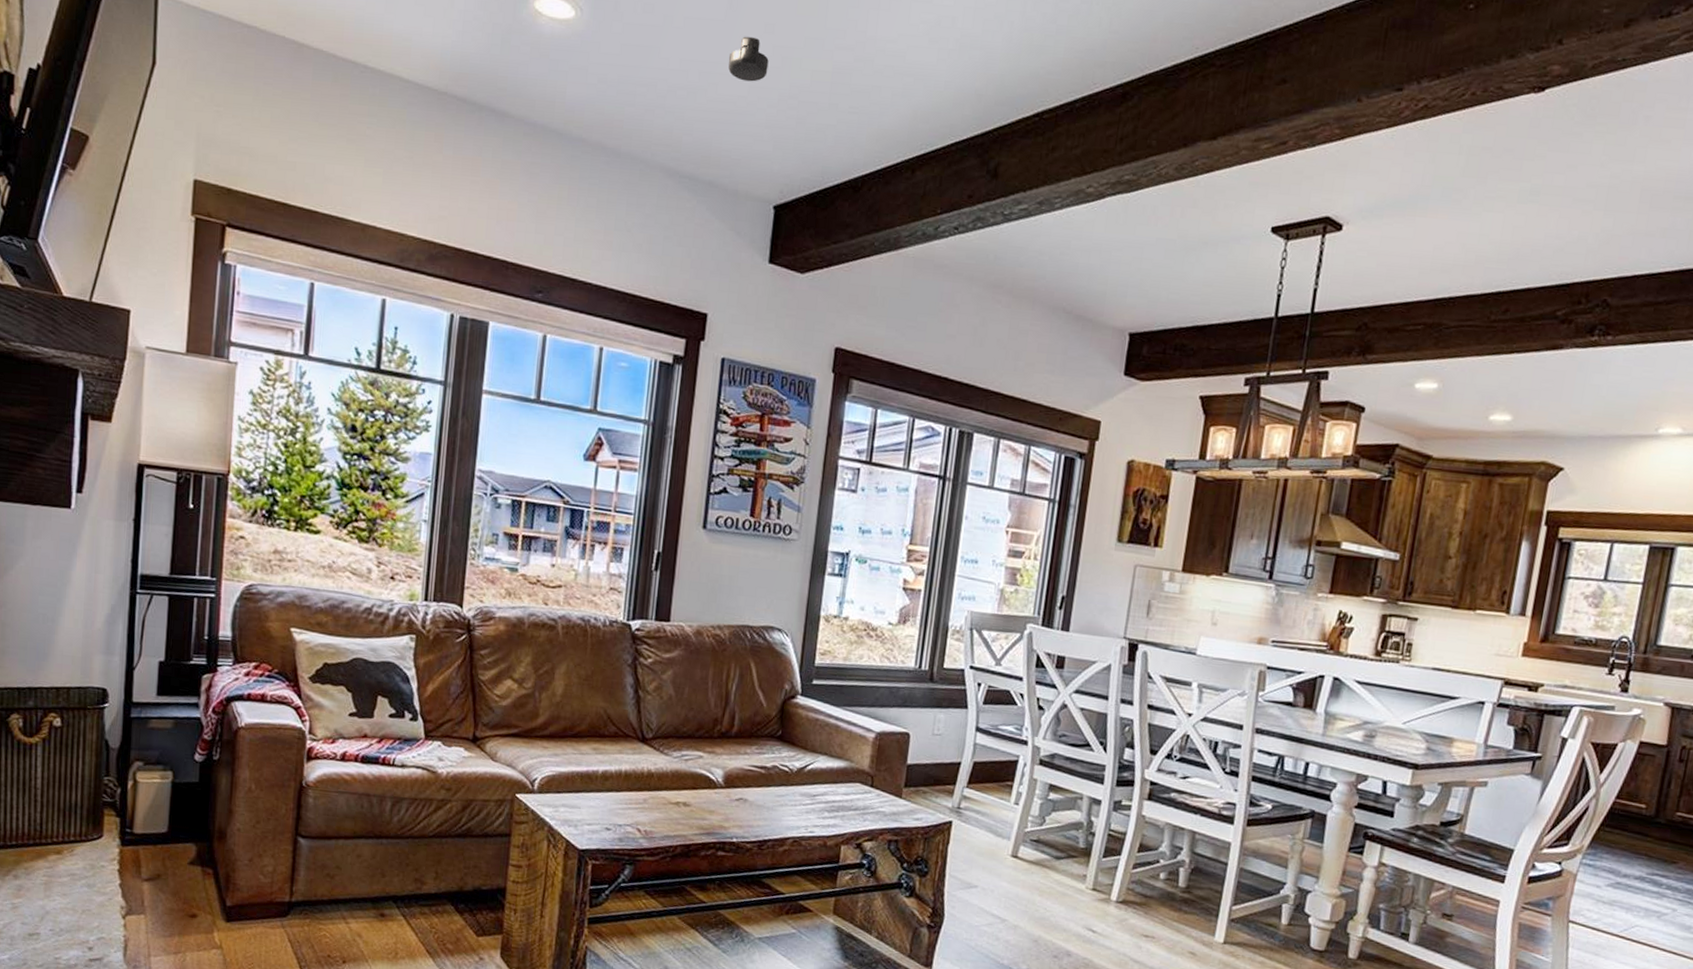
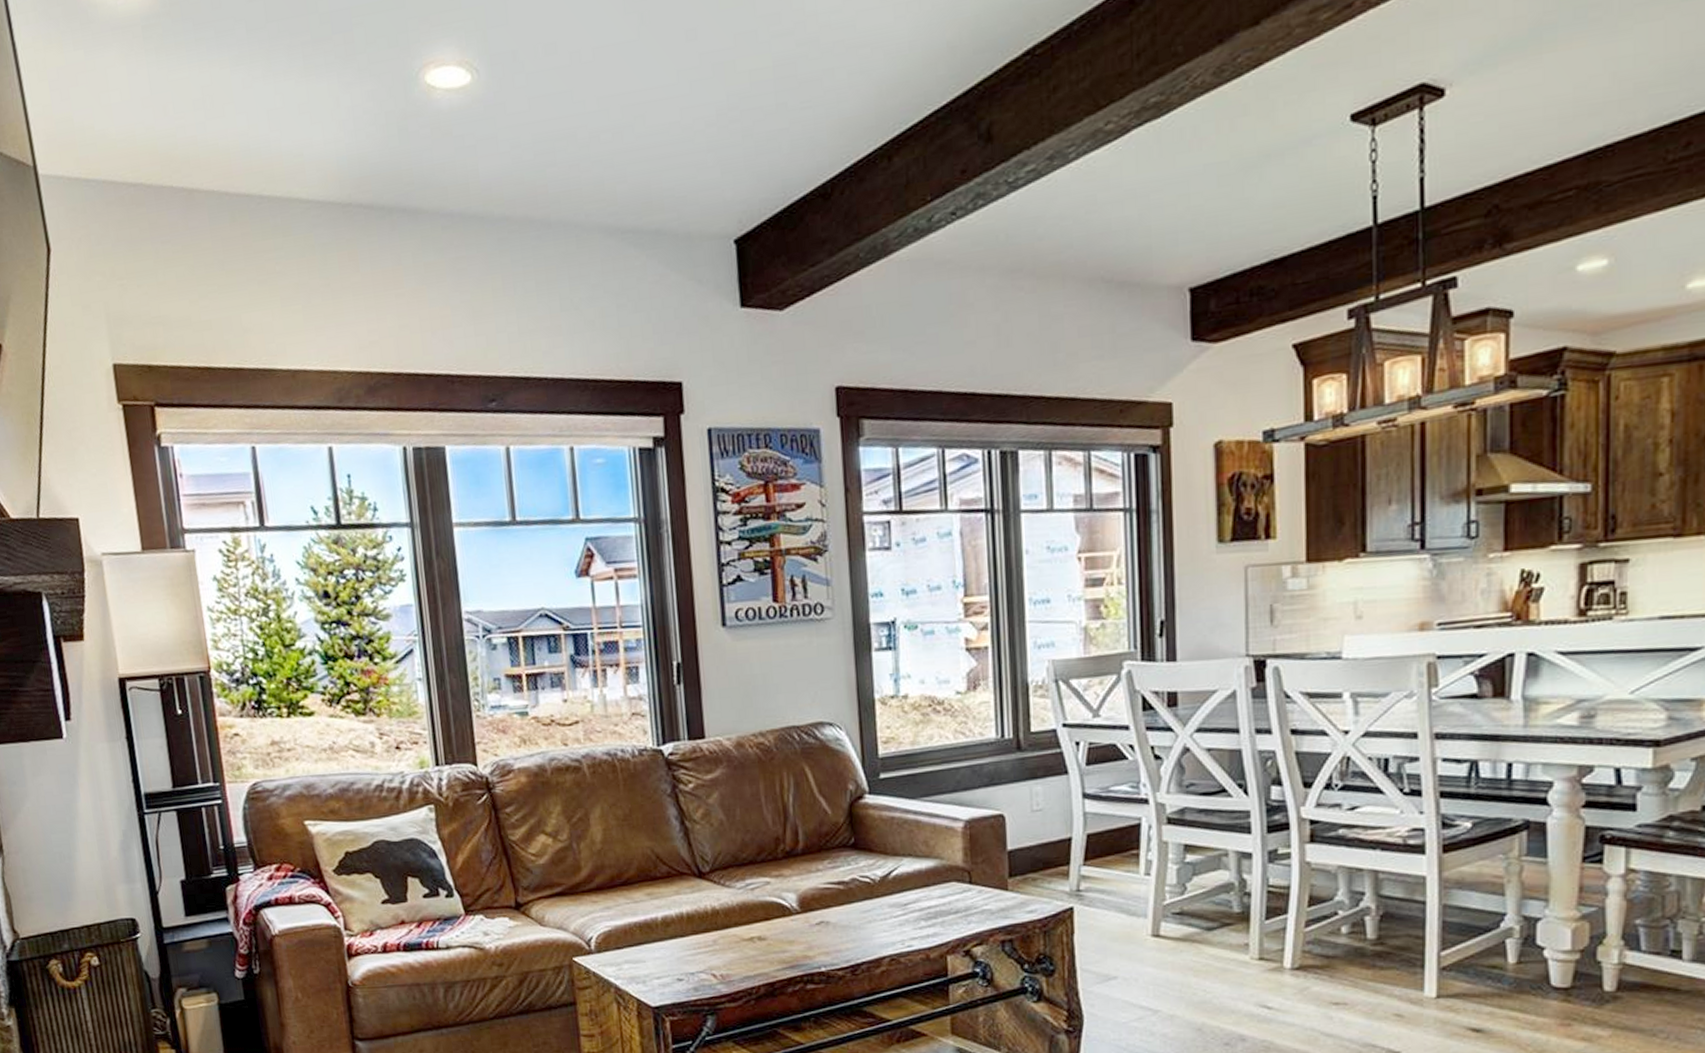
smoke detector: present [728,36,769,82] -> none [651,49,699,104]

